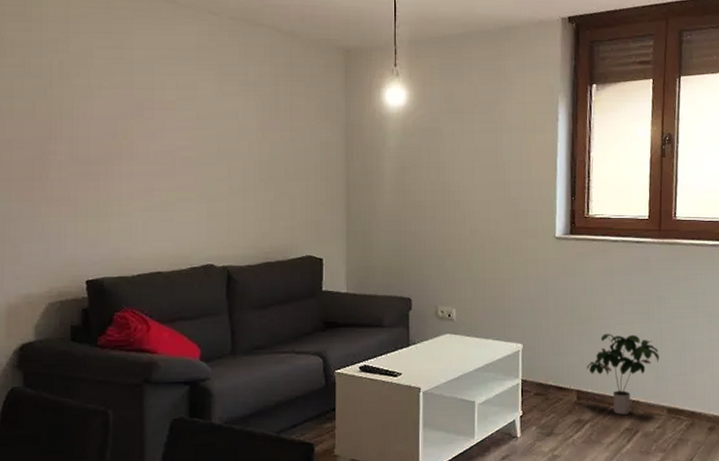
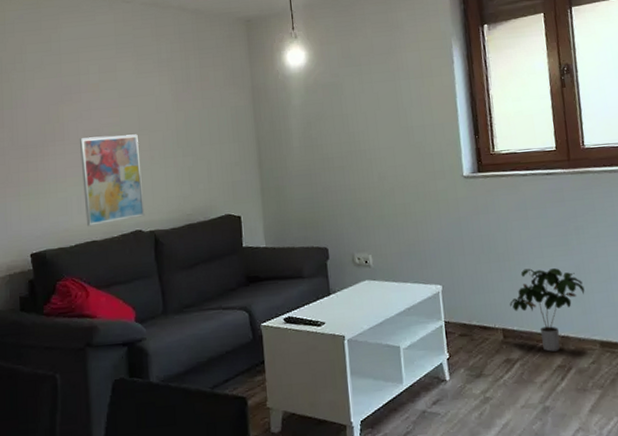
wall art: none [150,159,218,257] -> present [80,134,145,227]

